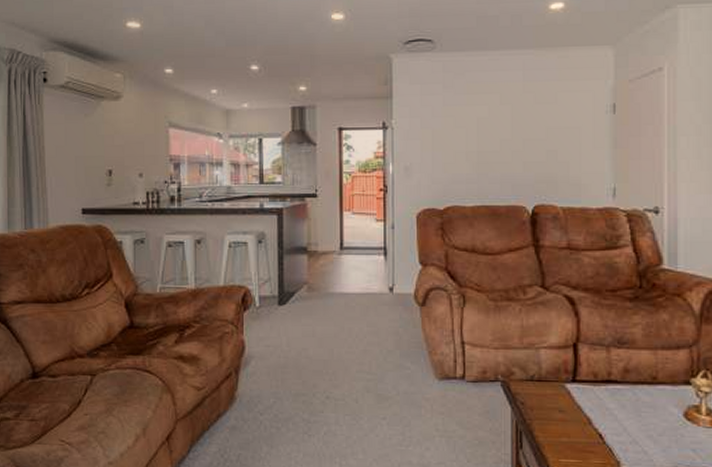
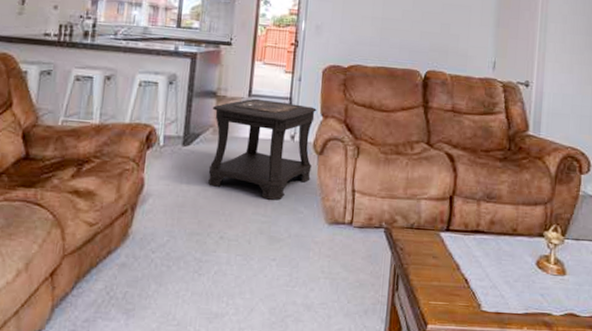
side table: none [305,251,415,357] -> present [208,98,317,200]

